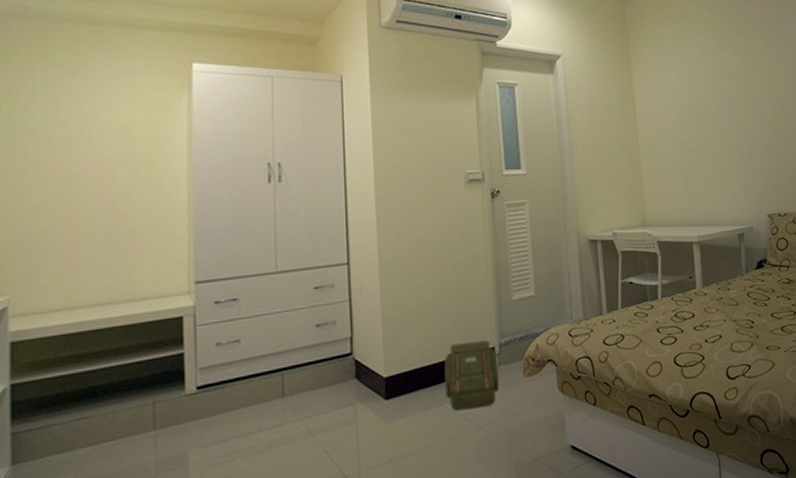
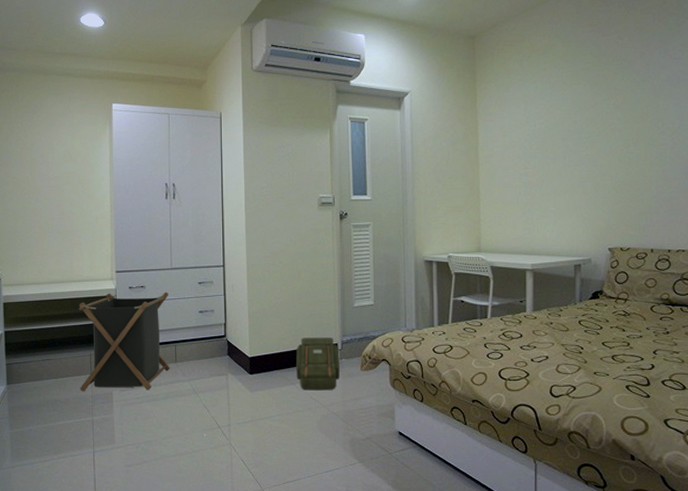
laundry basket: none [136,303,275,457] -> present [79,292,170,391]

